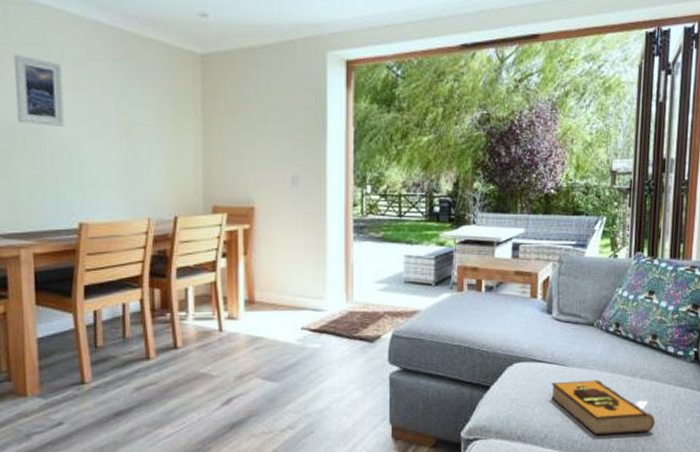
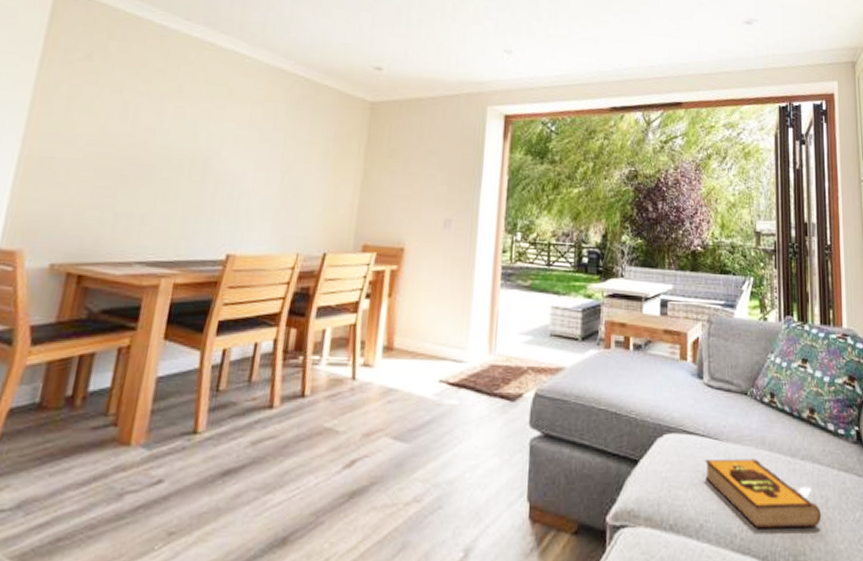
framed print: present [13,53,65,126] -> none [187,91,241,159]

